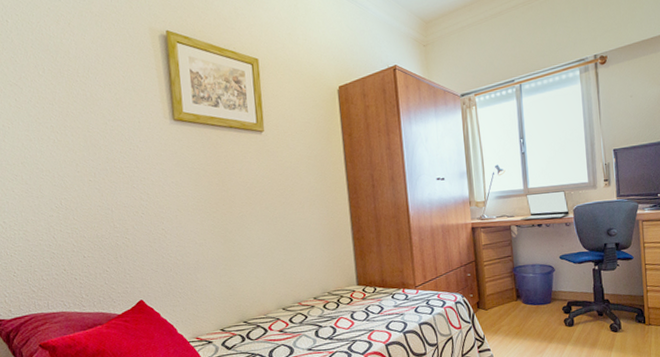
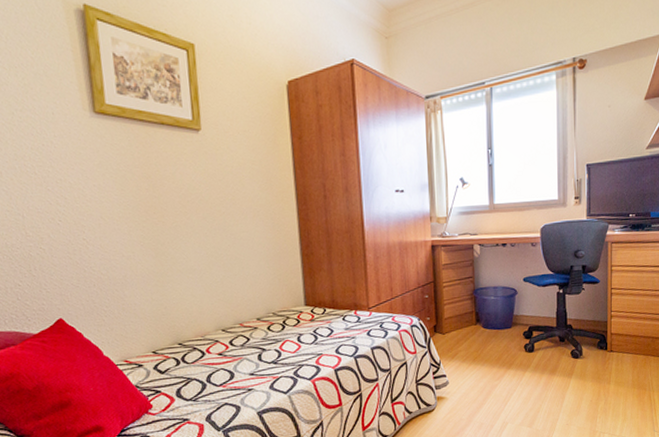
laptop: present [521,189,570,221] -> none [484,206,536,239]

